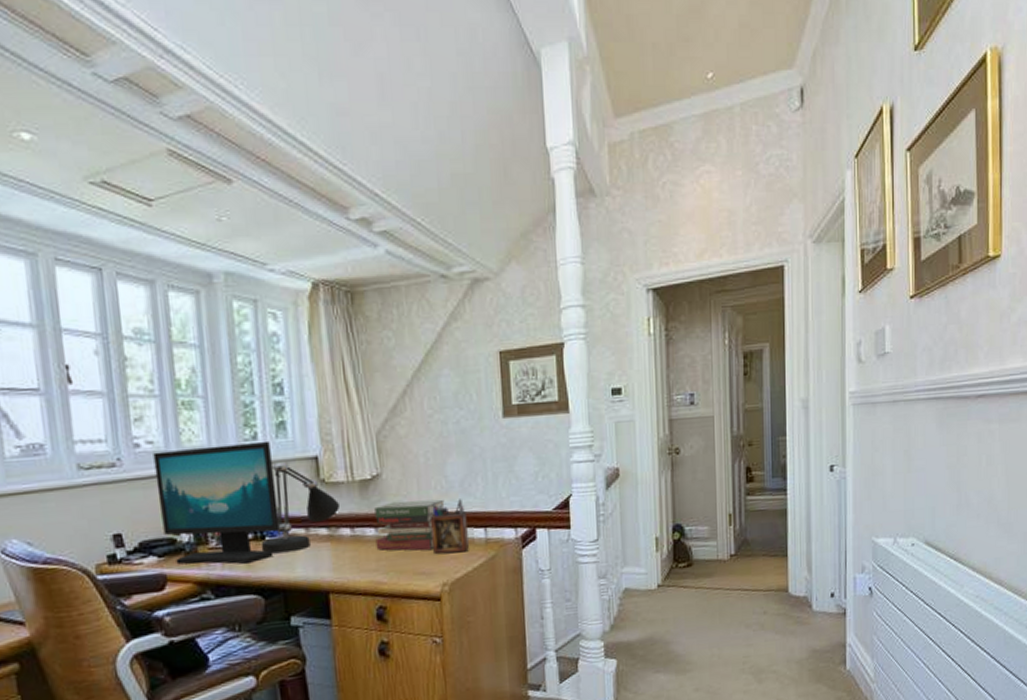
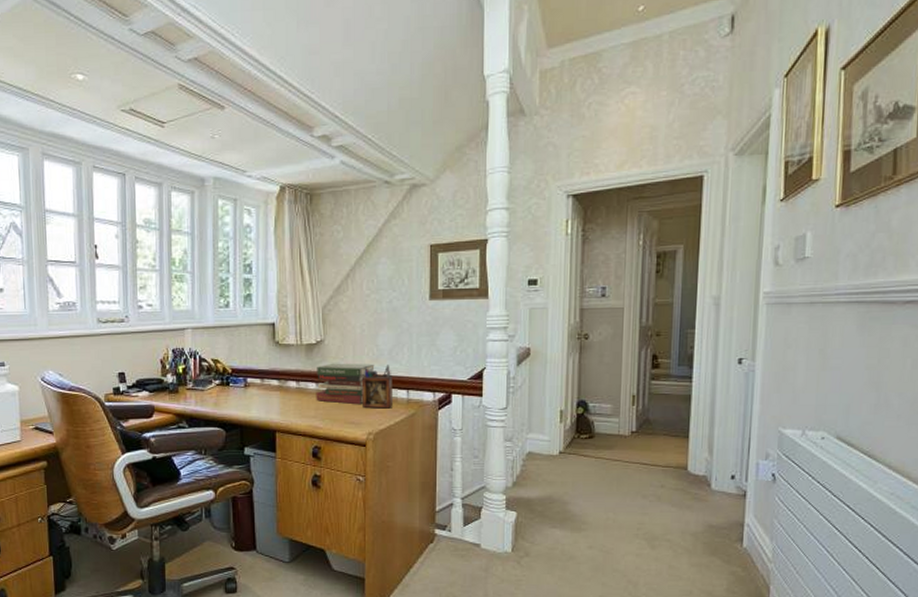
computer monitor: present [153,440,280,565] -> none [151,308,241,403]
desk lamp: present [261,461,341,554] -> none [226,326,290,397]

